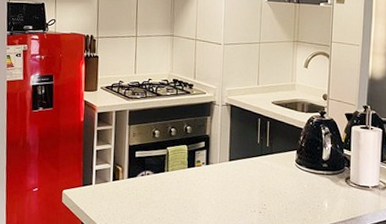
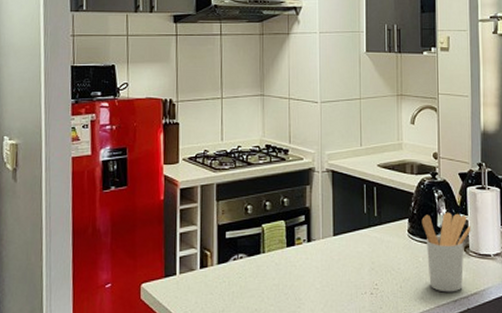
utensil holder: none [308,147,353,216] -> present [421,212,471,292]

